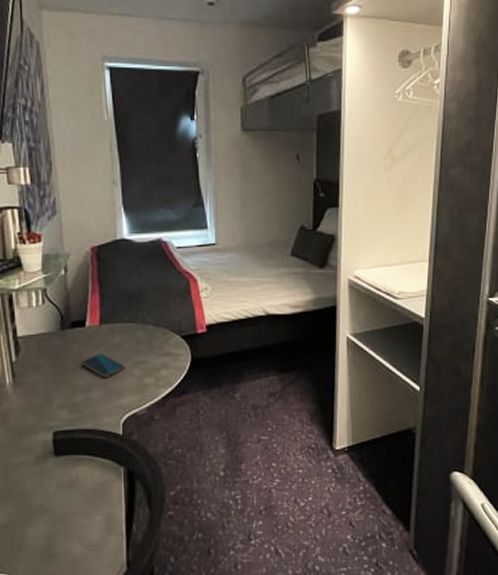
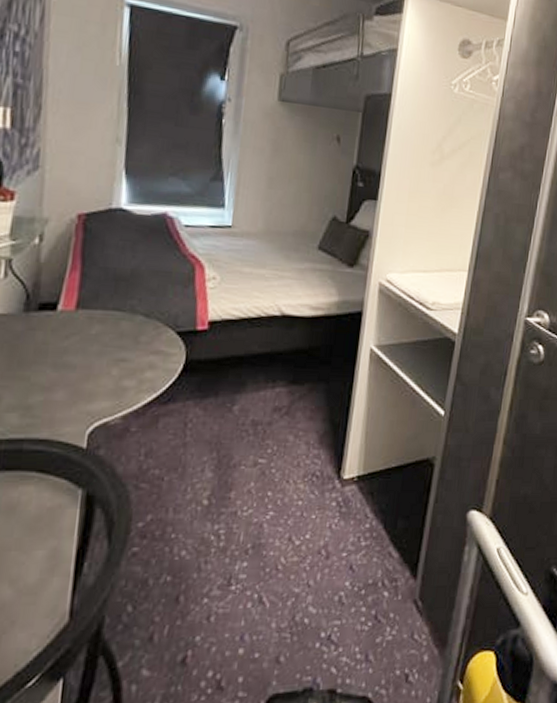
smartphone: present [81,353,125,379] -> none [44,344,101,377]

